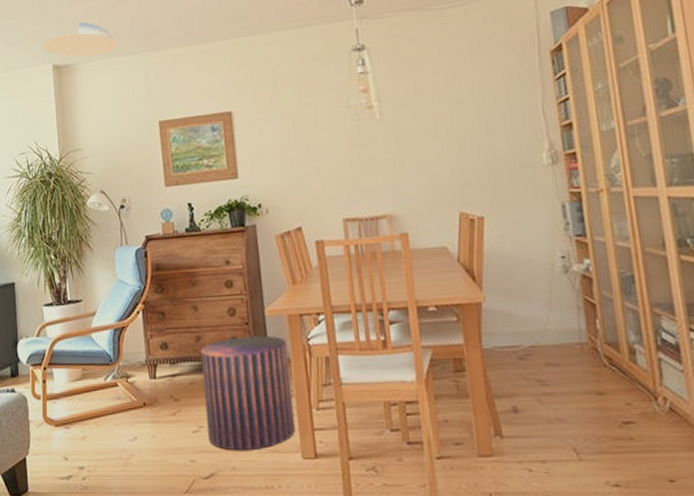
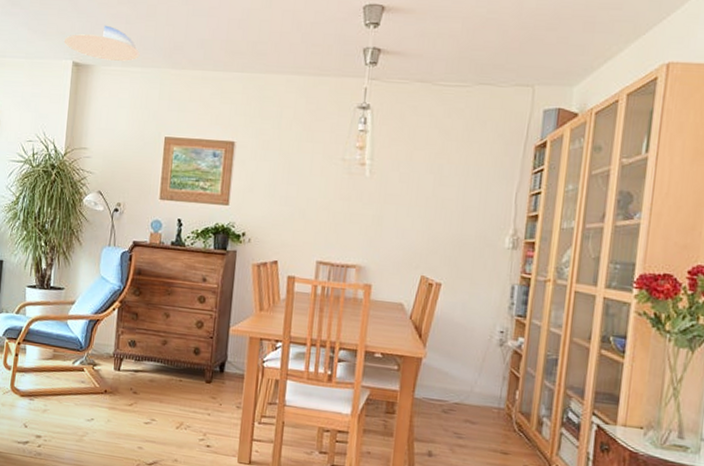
pouf: present [200,335,296,451] -> none [158,347,244,449]

